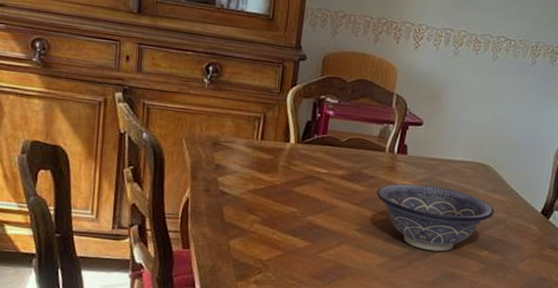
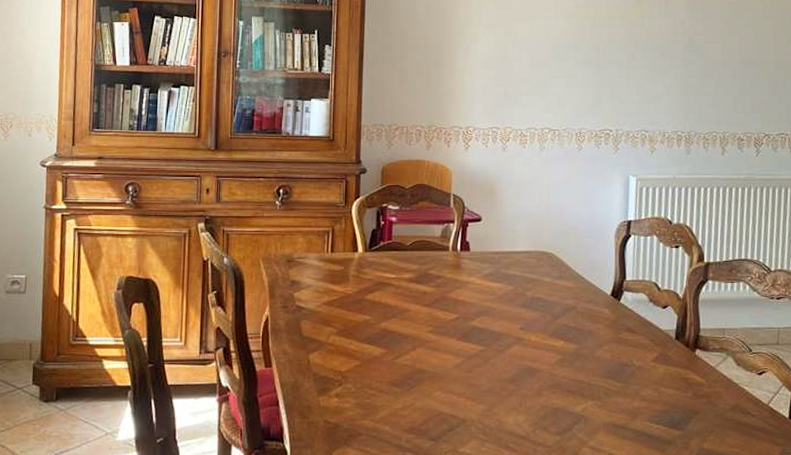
decorative bowl: present [376,183,495,252] -> none [445,279,564,346]

